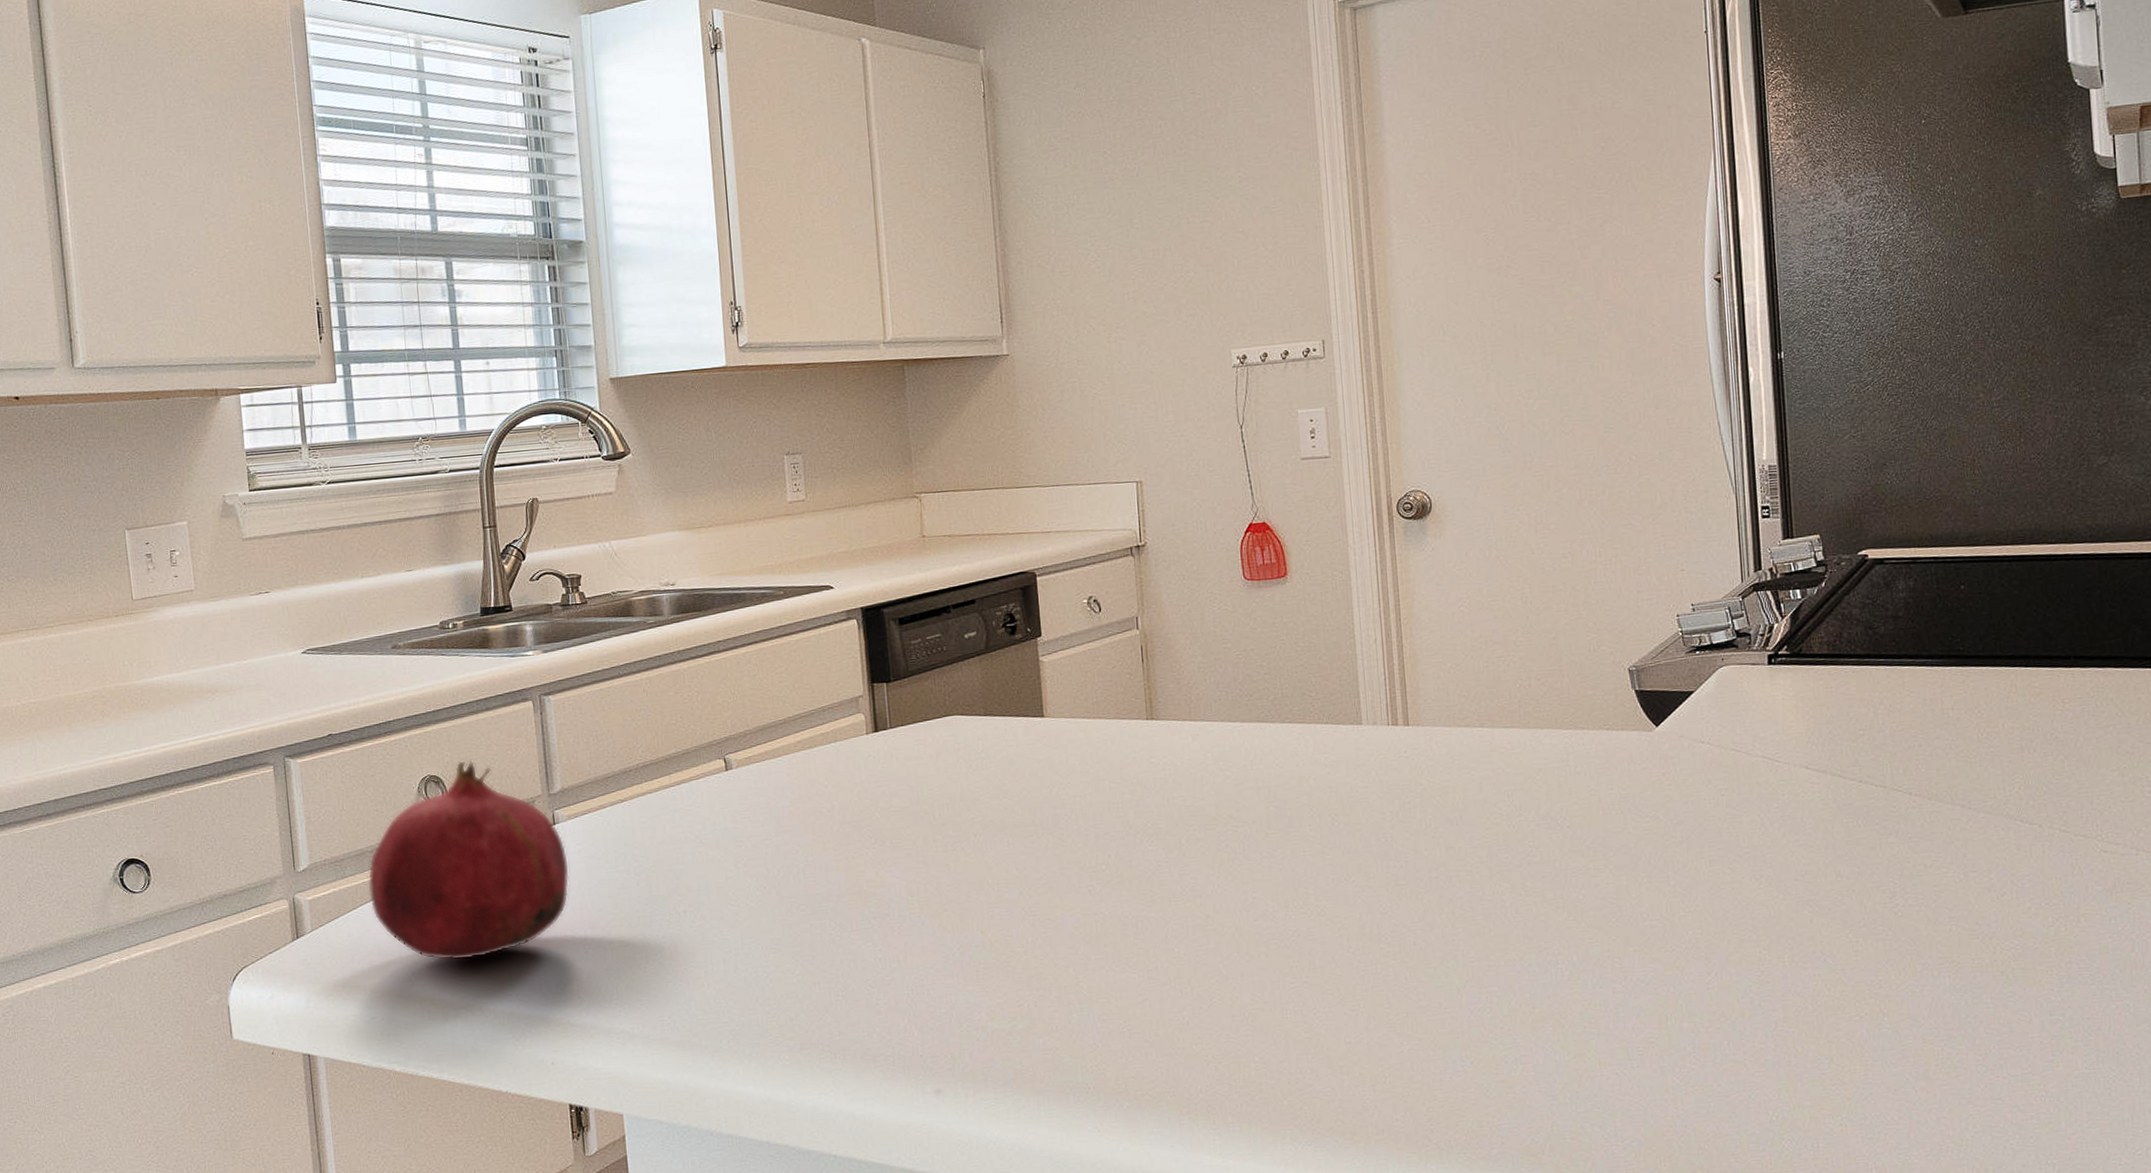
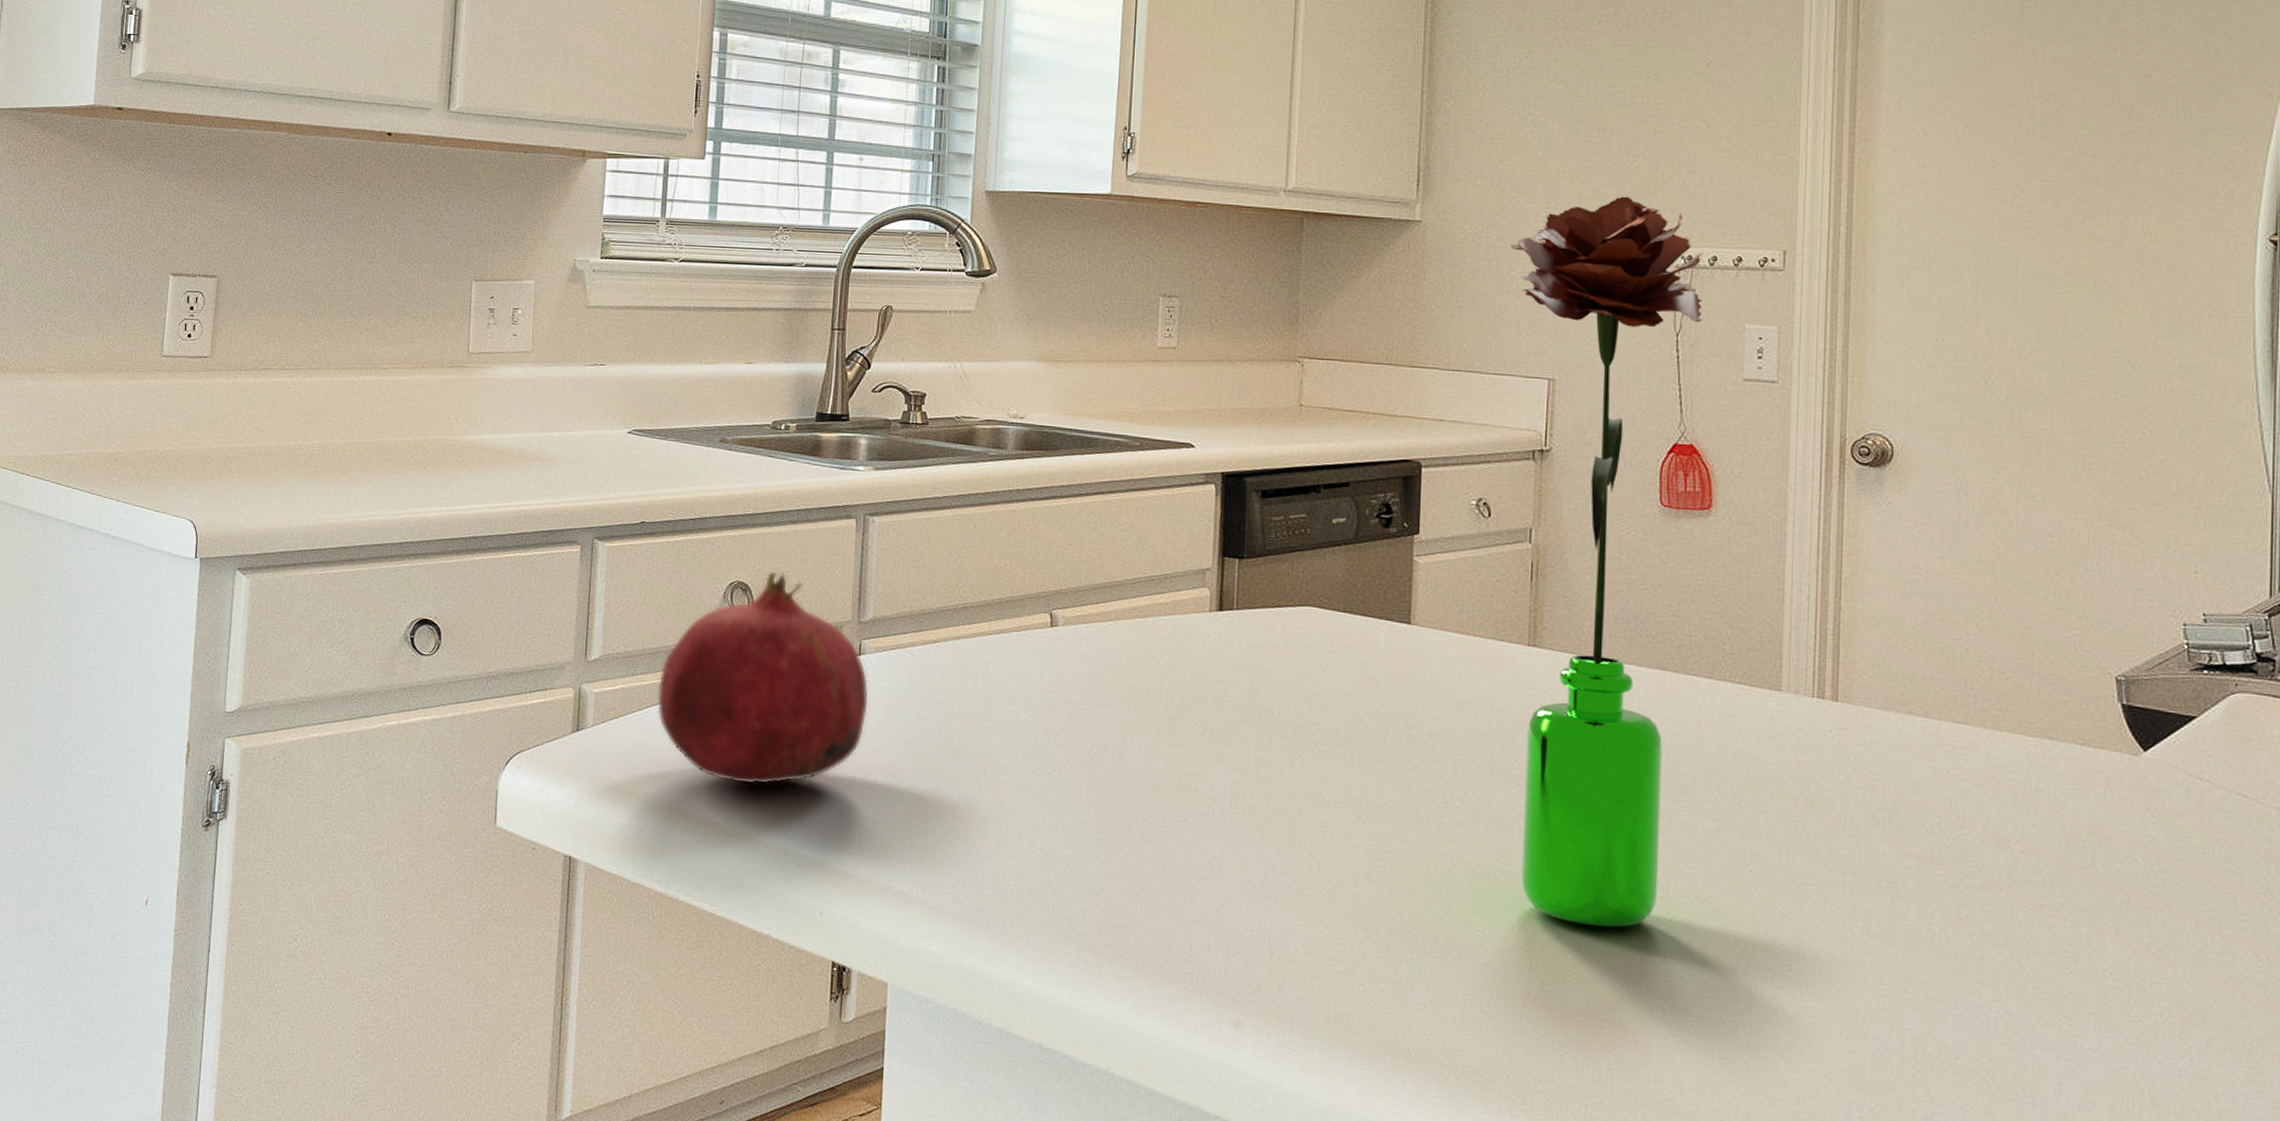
flower: none [1089,309,1280,952] -> present [1510,196,1703,928]

